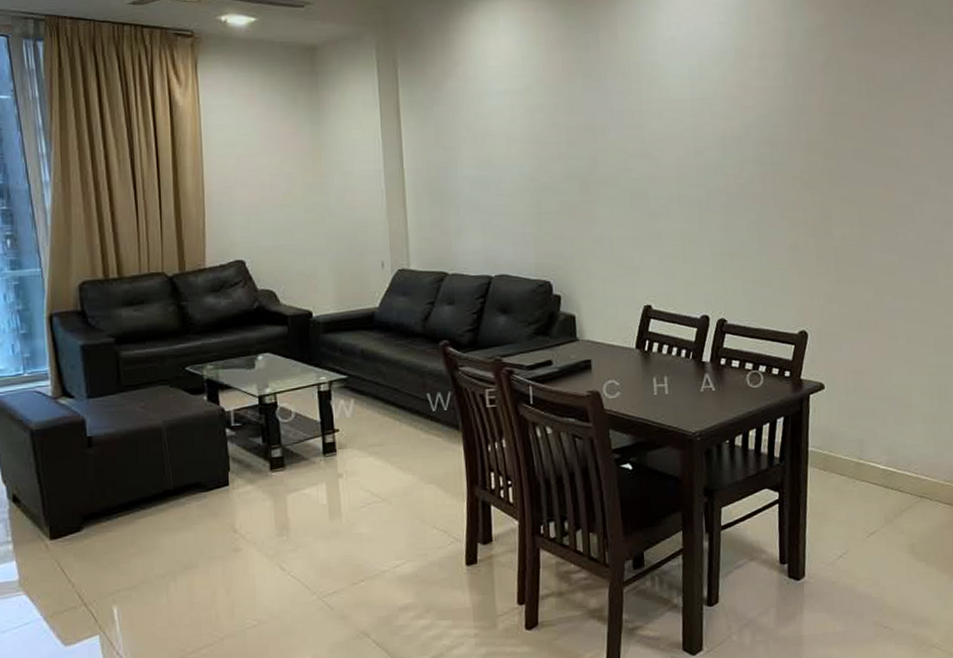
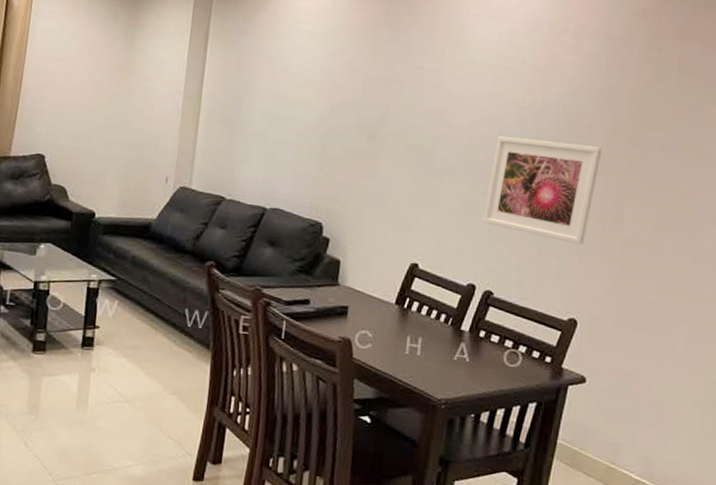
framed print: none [704,163,803,260] -> present [483,136,603,245]

